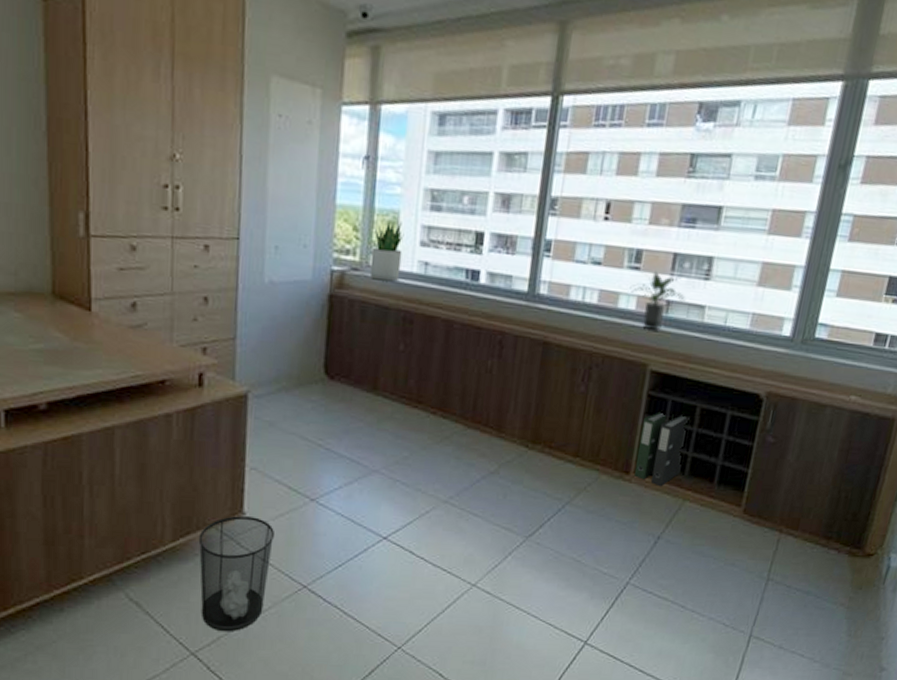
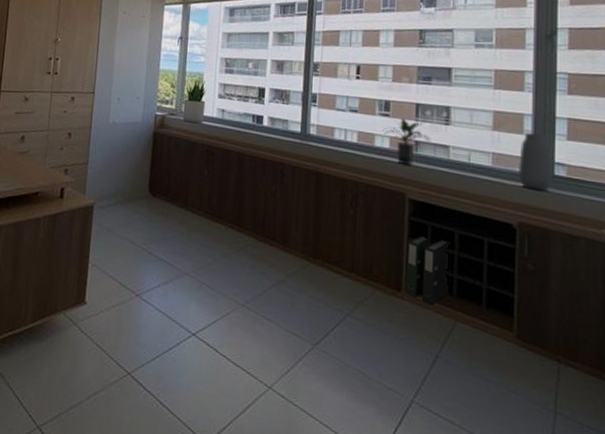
waste bin: present [198,516,274,632] -> none [47,304,107,410]
vase: none [775,288,818,357] -> present [517,132,554,192]

